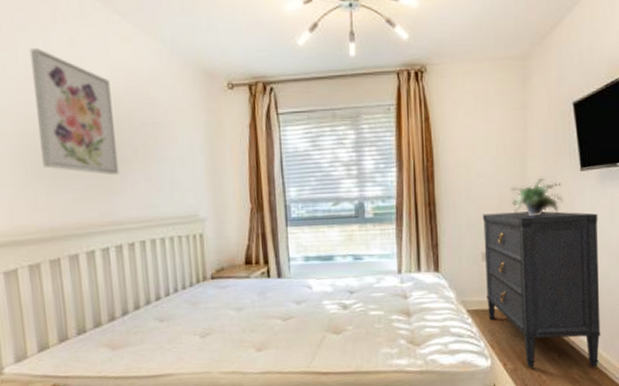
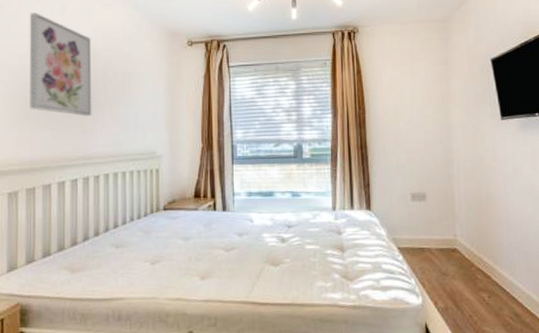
dresser: present [482,211,601,368] -> none [410,155,530,310]
potted plant: present [510,178,563,217] -> none [436,126,486,161]

